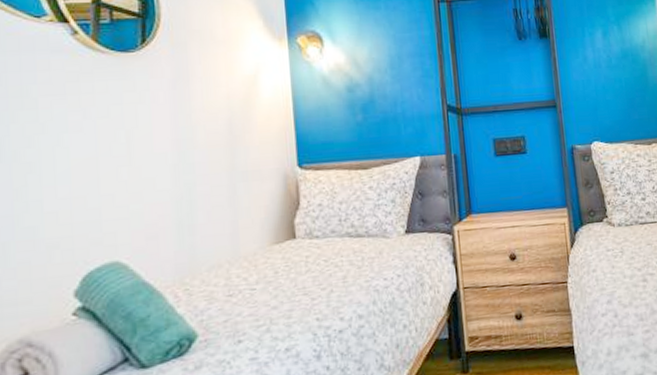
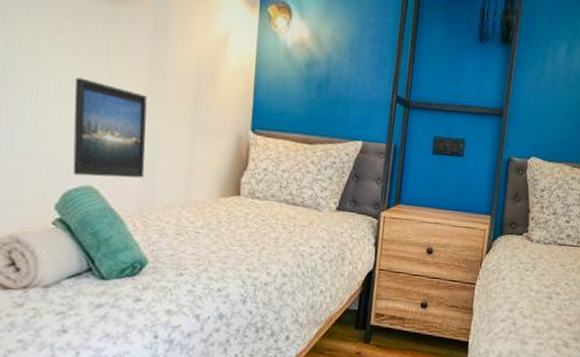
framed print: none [85,143,181,252] -> present [73,77,147,178]

